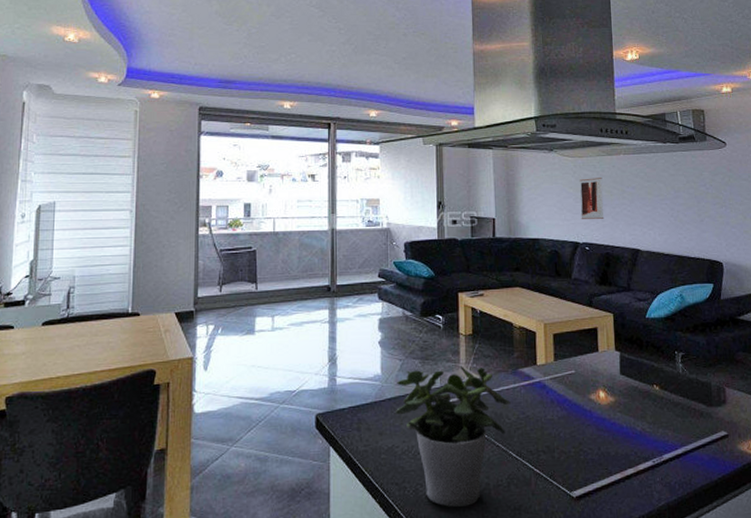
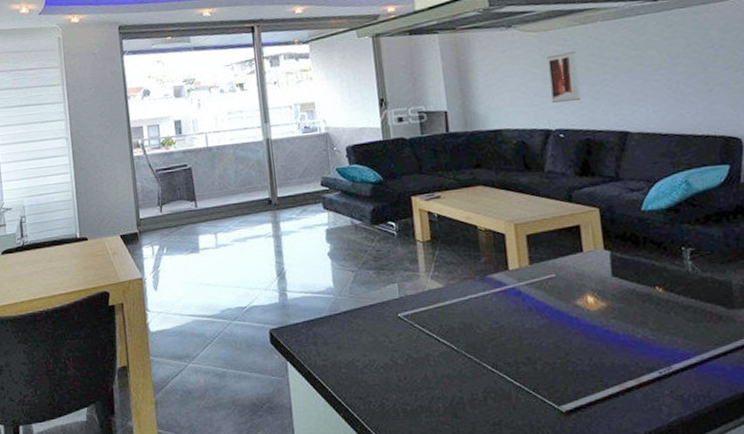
potted plant: present [395,366,511,508] -> none [350,275,481,423]

